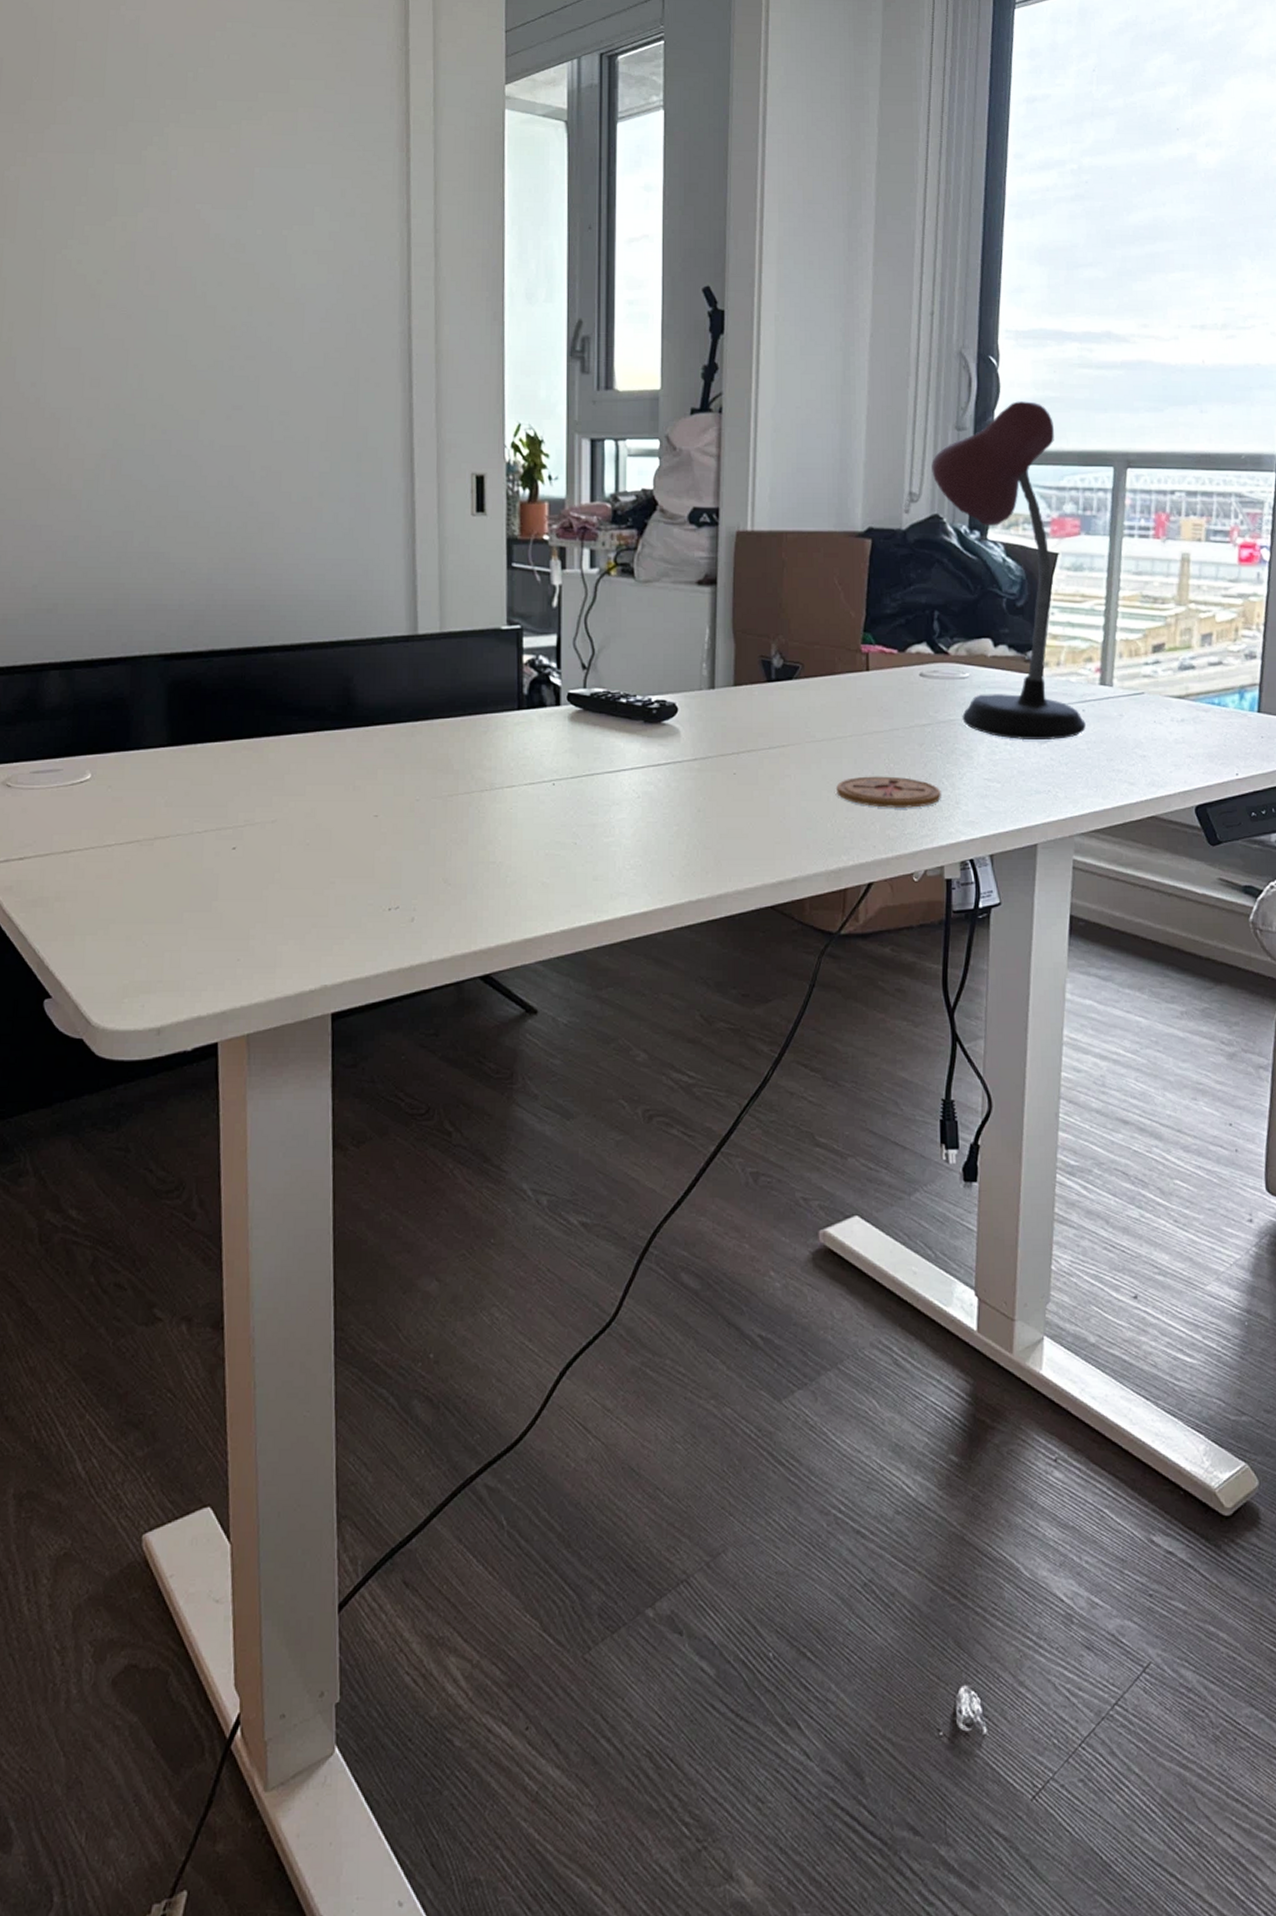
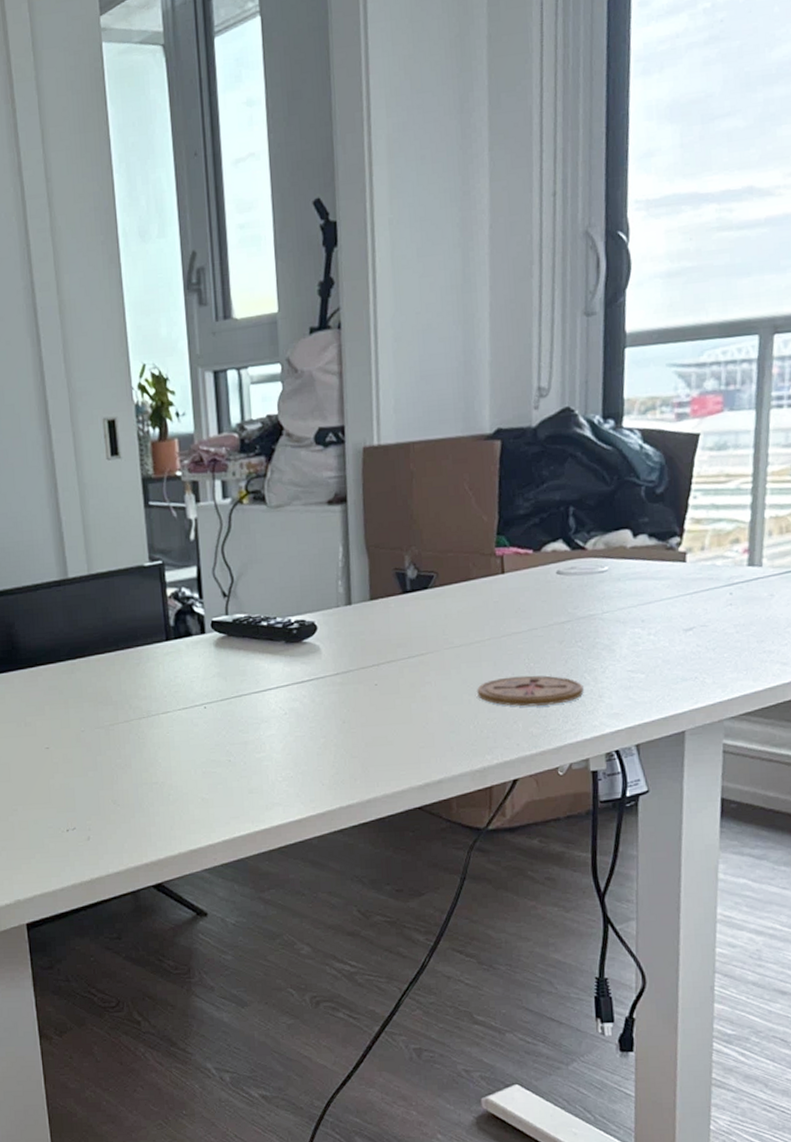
desk lamp: present [931,401,1086,741] -> none [560,275,734,630]

